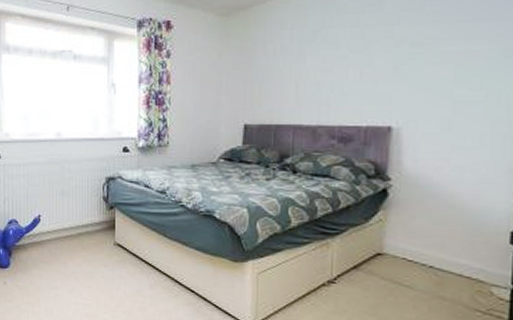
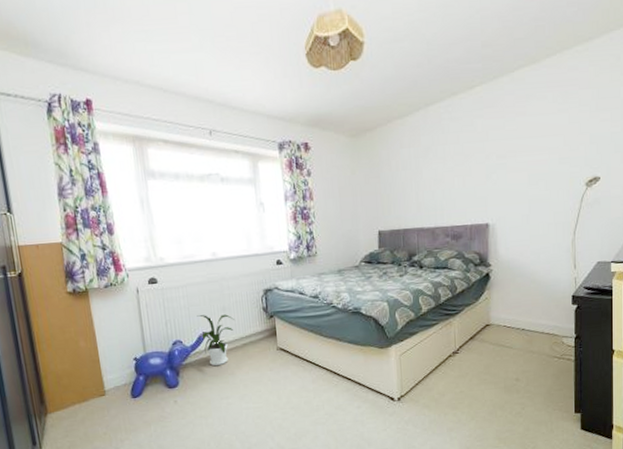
house plant: none [35,196,72,253] -> present [197,314,234,366]

